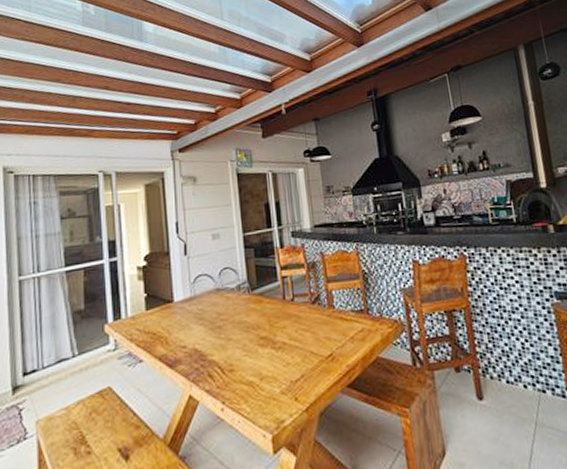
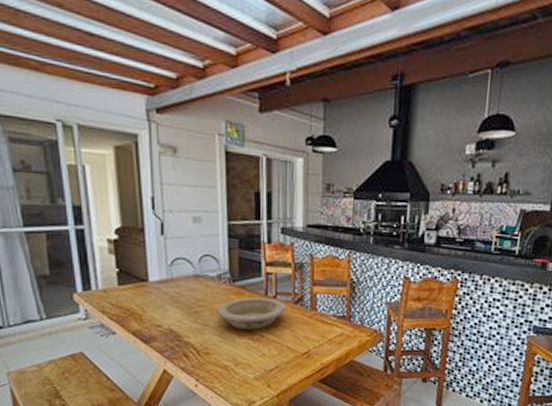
bowl: none [239,301,304,340] -> present [218,297,286,331]

